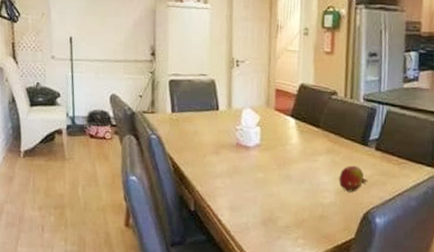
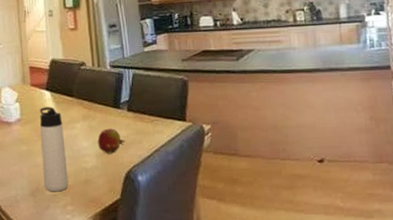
thermos bottle: none [277,135,305,224] -> present [40,107,69,192]

